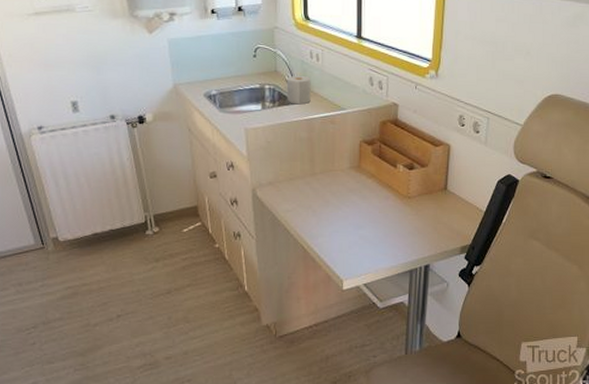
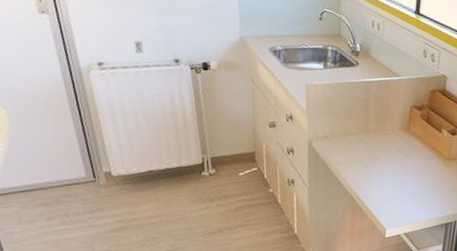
paper towel roll: present [287,75,311,105] -> none [347,40,371,68]

